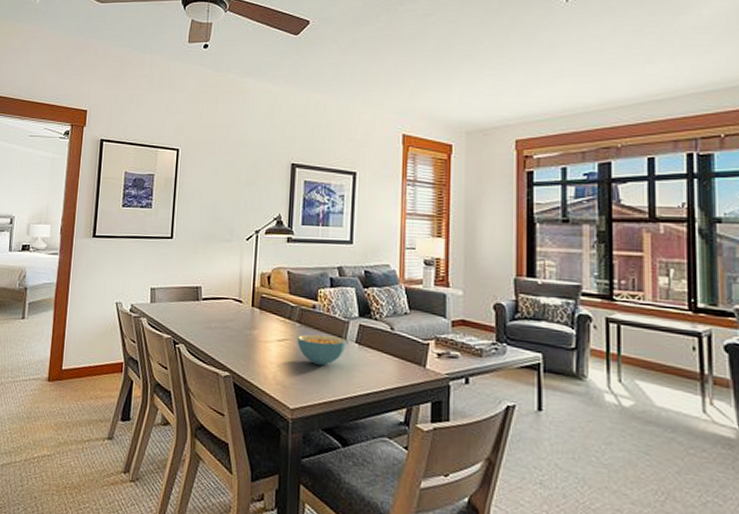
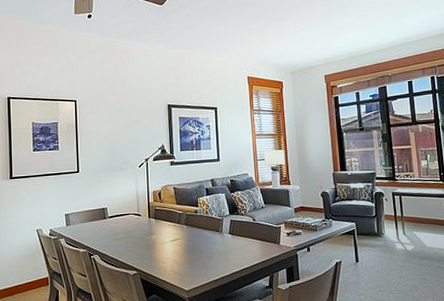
cereal bowl: present [297,334,346,365] -> none [186,231,223,254]

